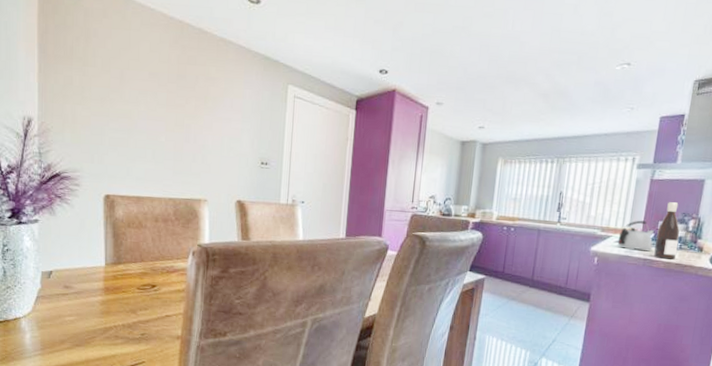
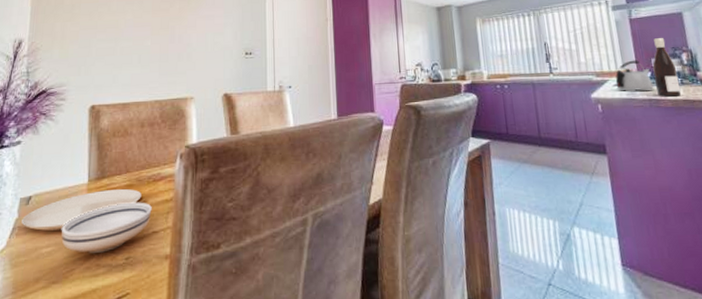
plate: none [45,274,156,304] -> present [21,188,142,231]
bowl: none [81,287,165,327] -> present [61,202,152,253]

